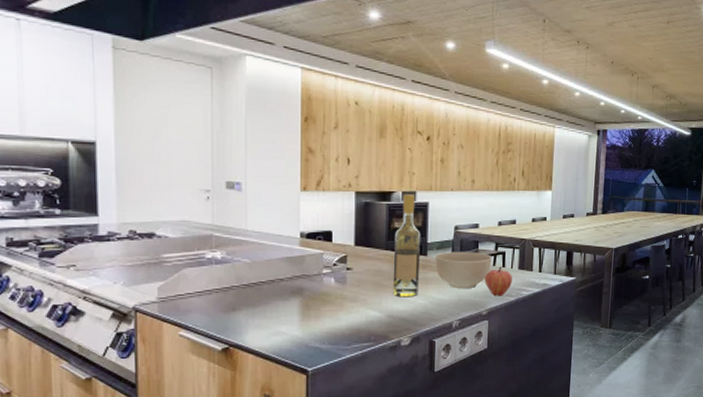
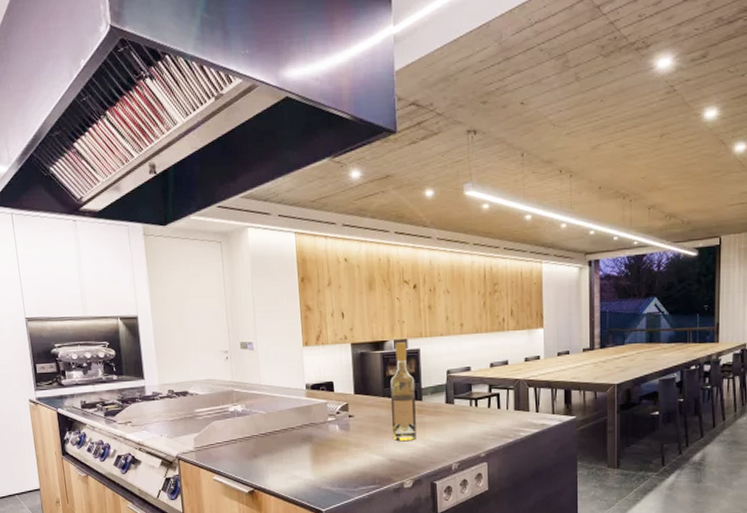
bowl: present [435,252,492,289] -> none [430,395,487,432]
fruit: present [484,266,513,297] -> none [479,408,510,438]

